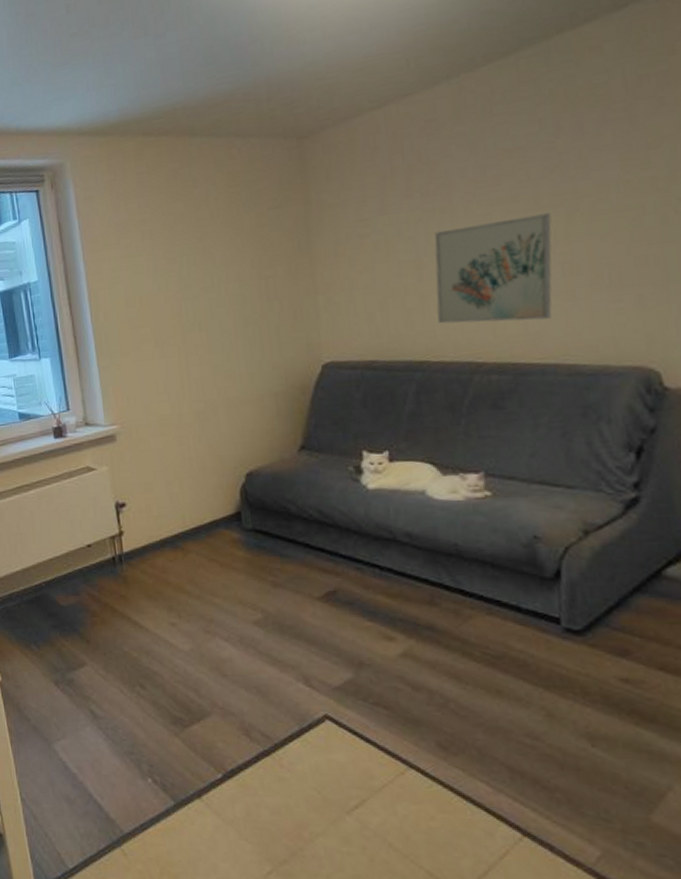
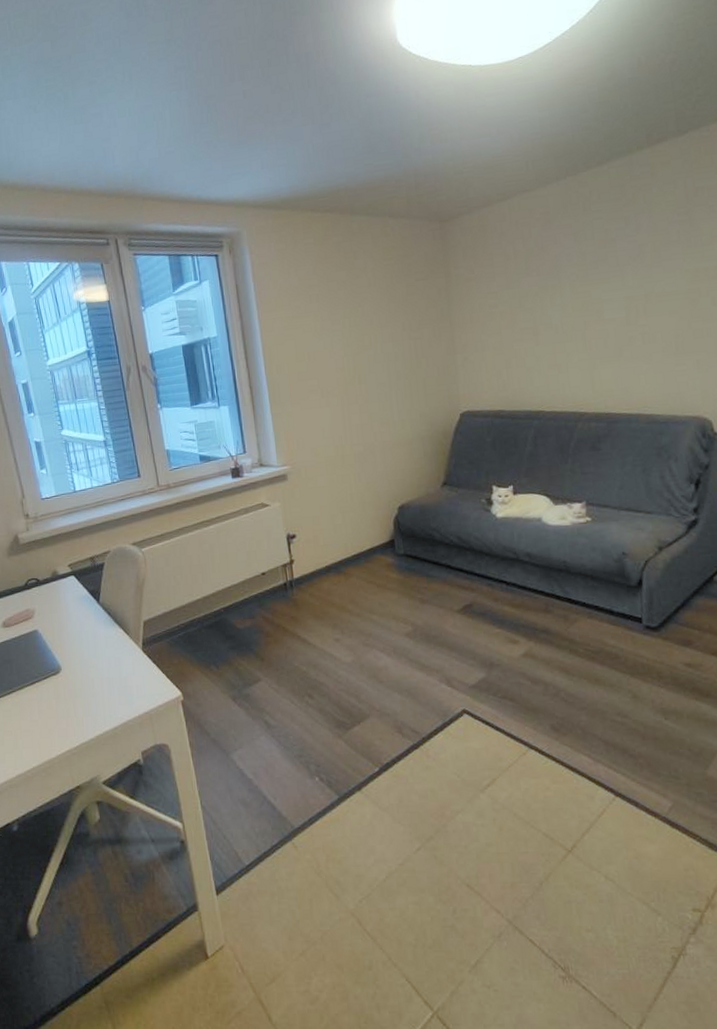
wall art: present [434,213,552,324] -> none [548,293,635,381]

